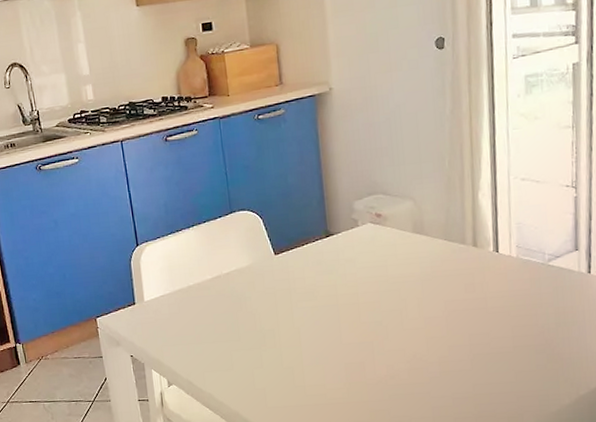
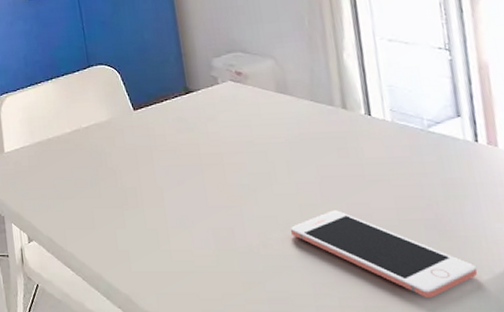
cell phone: none [416,341,576,414] -> present [290,210,478,299]

